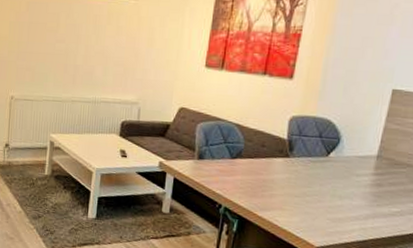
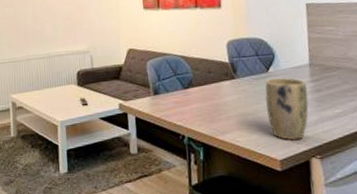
plant pot: none [315,163,368,231] -> present [265,77,309,141]

